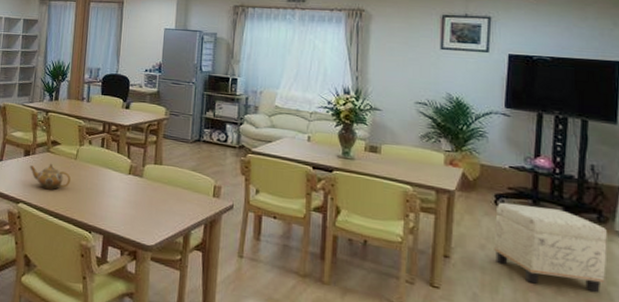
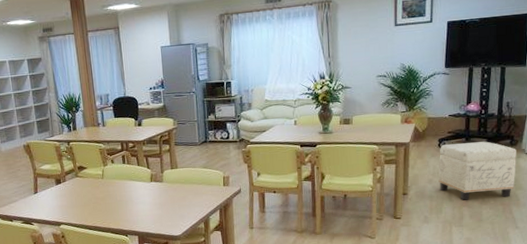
teapot: present [29,163,71,190] -> none [62,186,102,209]

